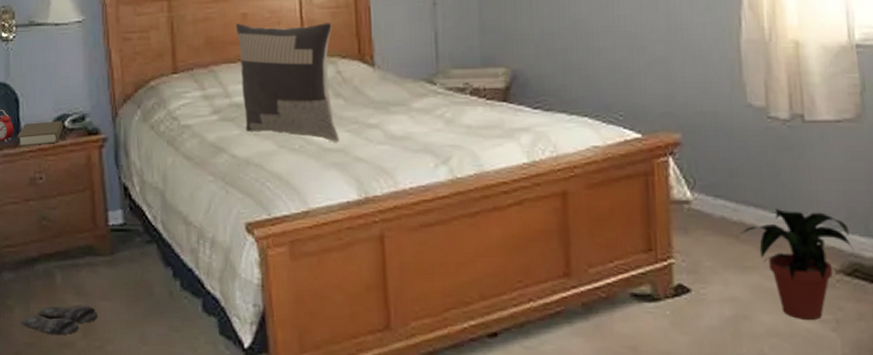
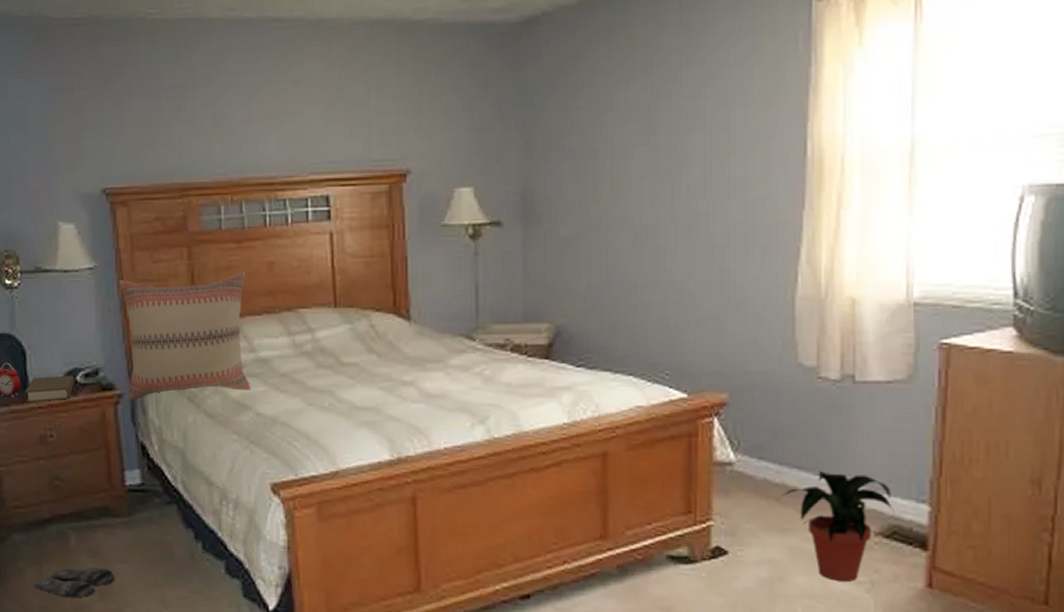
pillow: none [105,23,226,145] -> present [119,272,251,401]
pillow: present [235,23,340,143] -> none [261,273,372,401]

